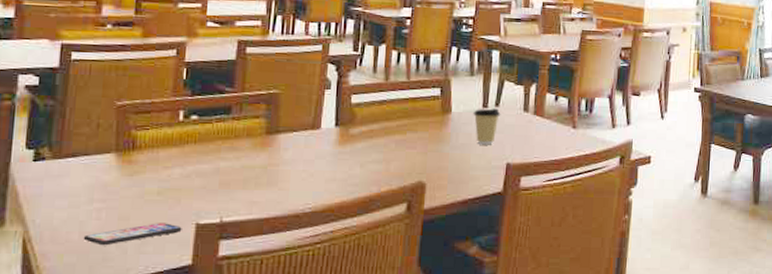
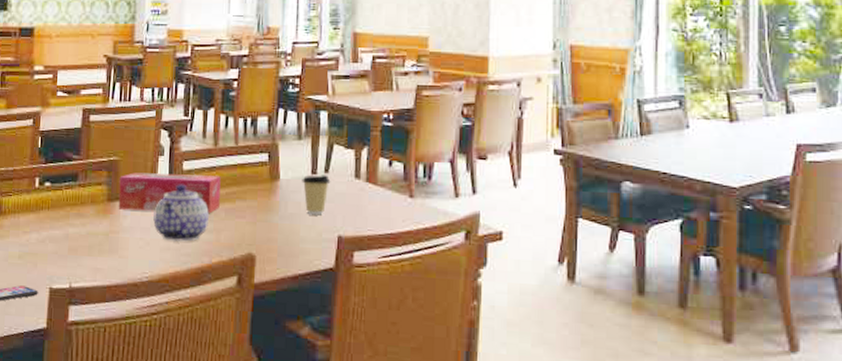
tissue box: none [278,105,392,145] -> present [118,172,221,214]
teapot: none [318,117,379,172] -> present [153,184,210,242]

